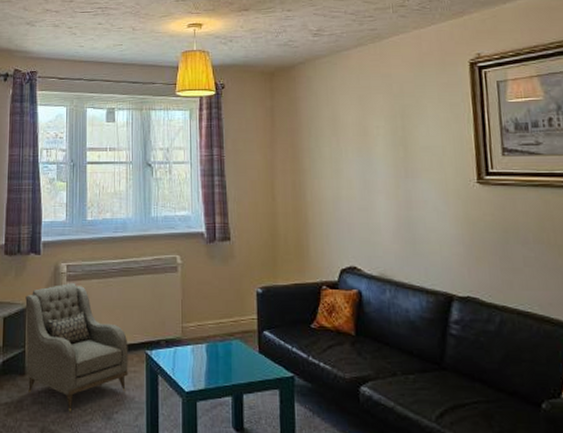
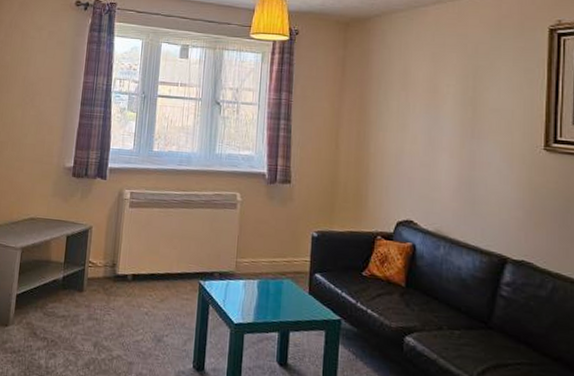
armchair: present [25,282,128,413] -> none [85,209,183,332]

